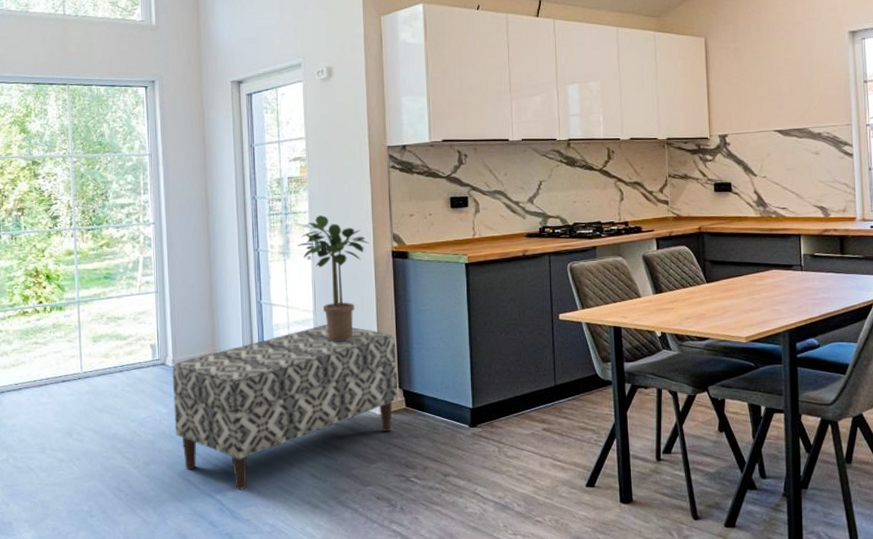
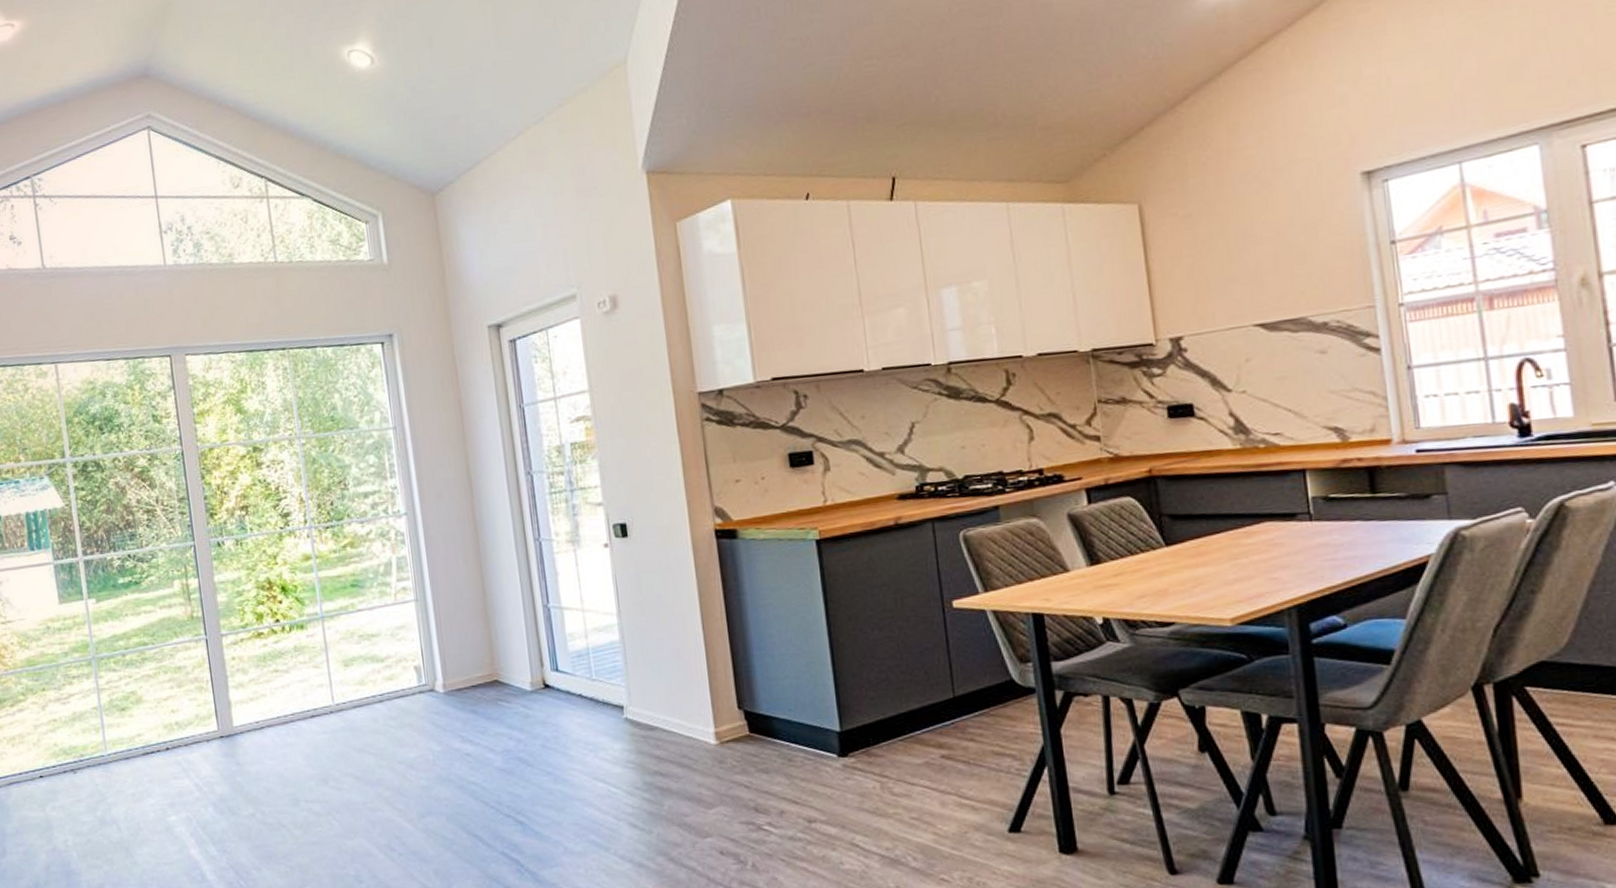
bench: present [172,325,399,490] -> none [444,630,739,846]
potted plant: present [298,215,369,341] -> none [590,489,684,651]

